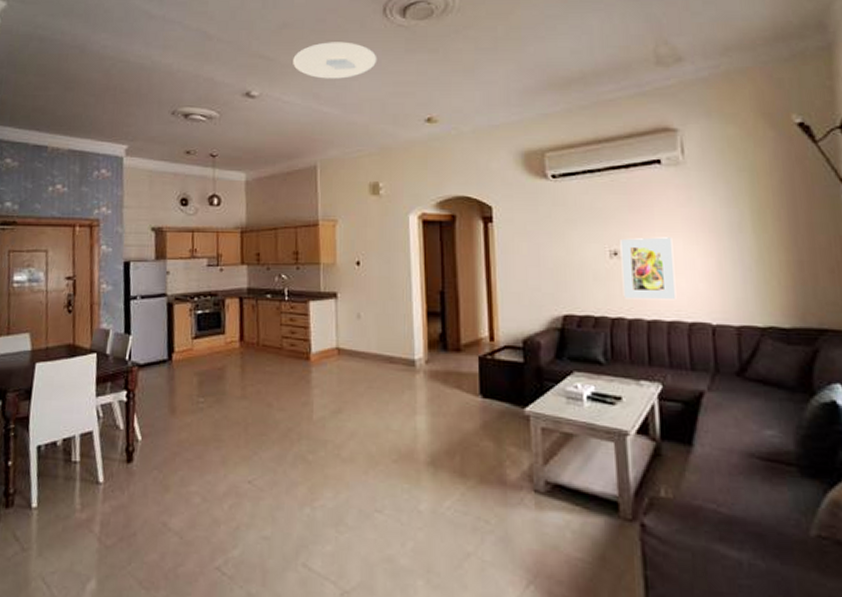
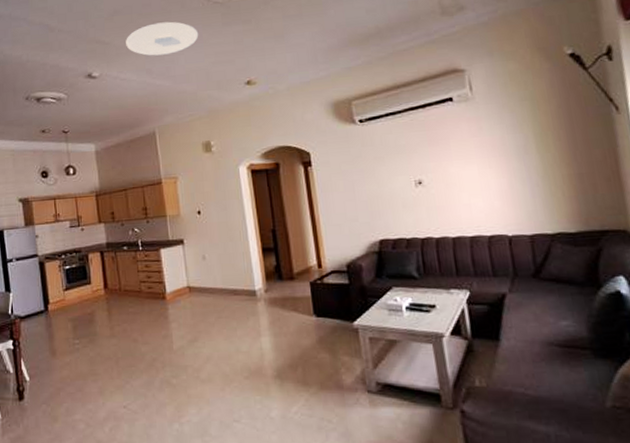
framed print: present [620,237,677,301] -> none [423,164,476,221]

